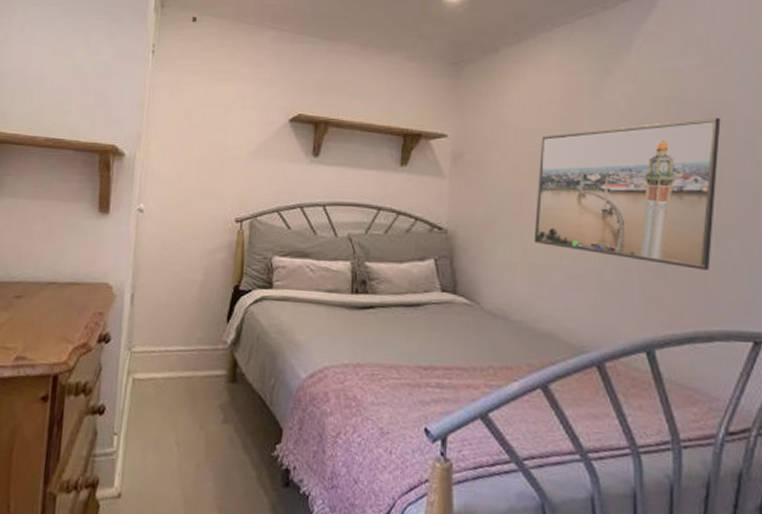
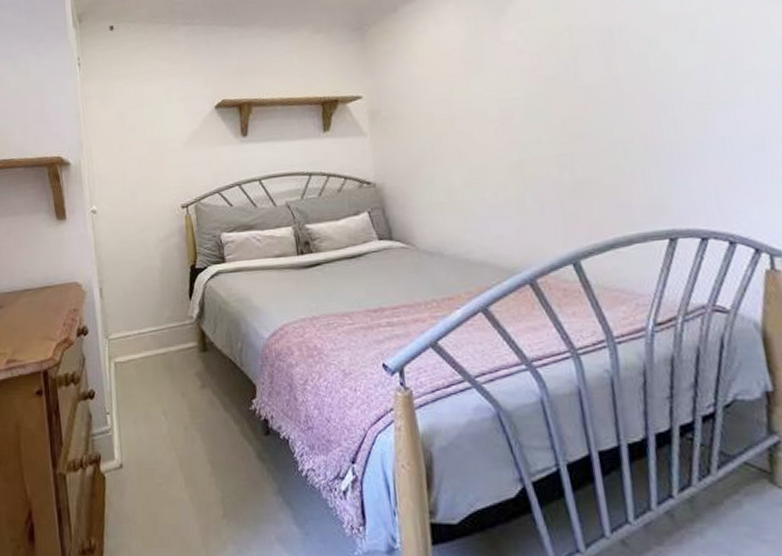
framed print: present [533,117,721,270] -> none [449,38,621,183]

